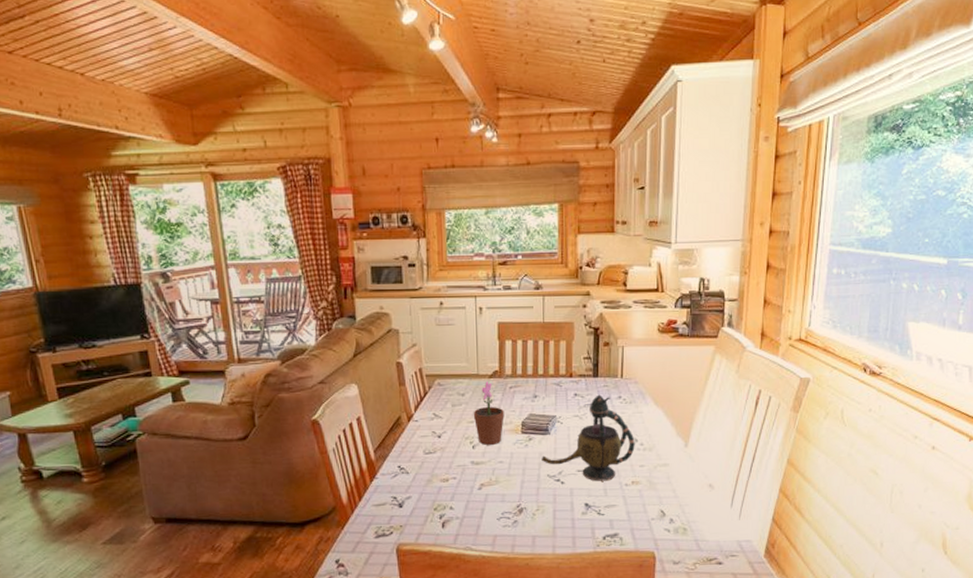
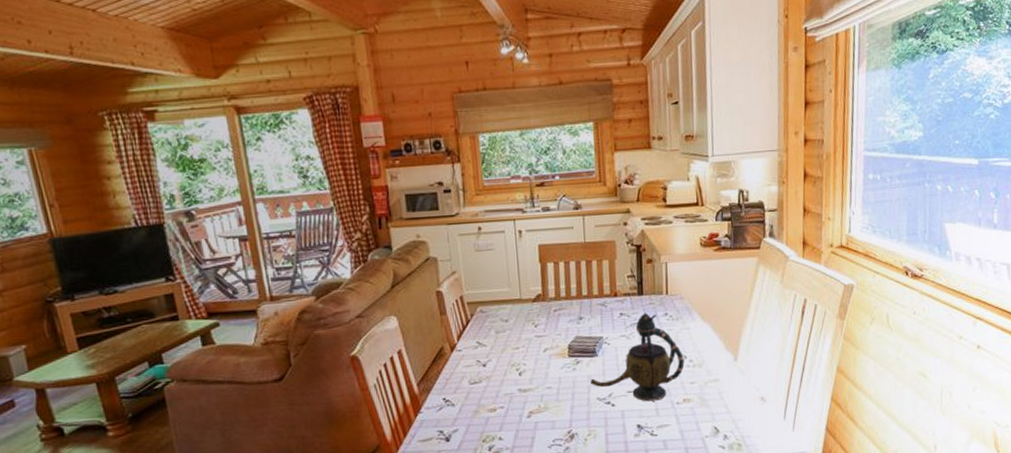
flowerpot: present [473,381,504,445] -> none [518,305,550,371]

